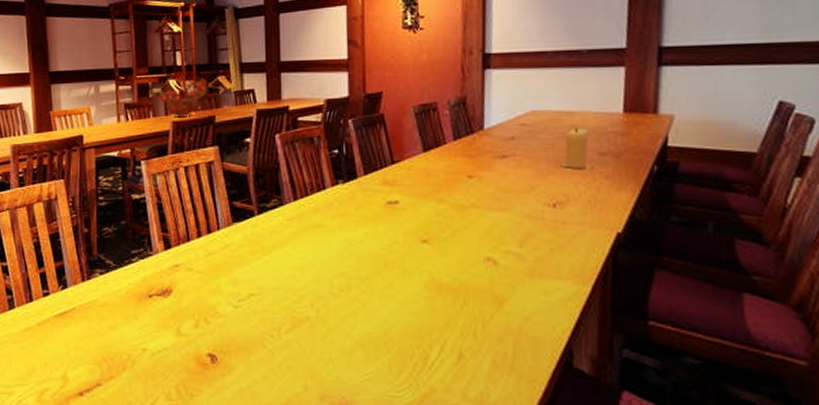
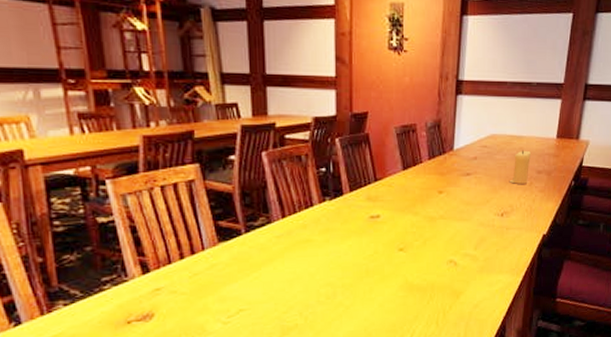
flower arrangement: present [148,76,208,117] -> none [109,85,184,131]

